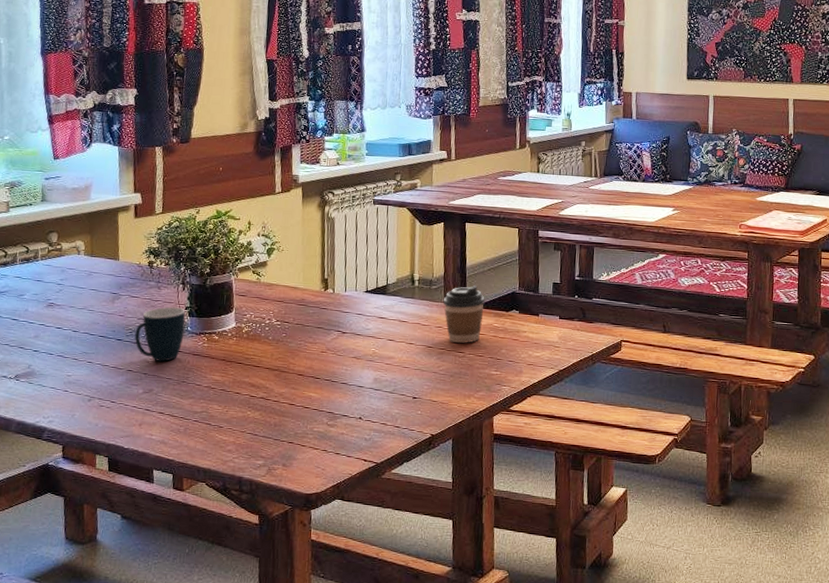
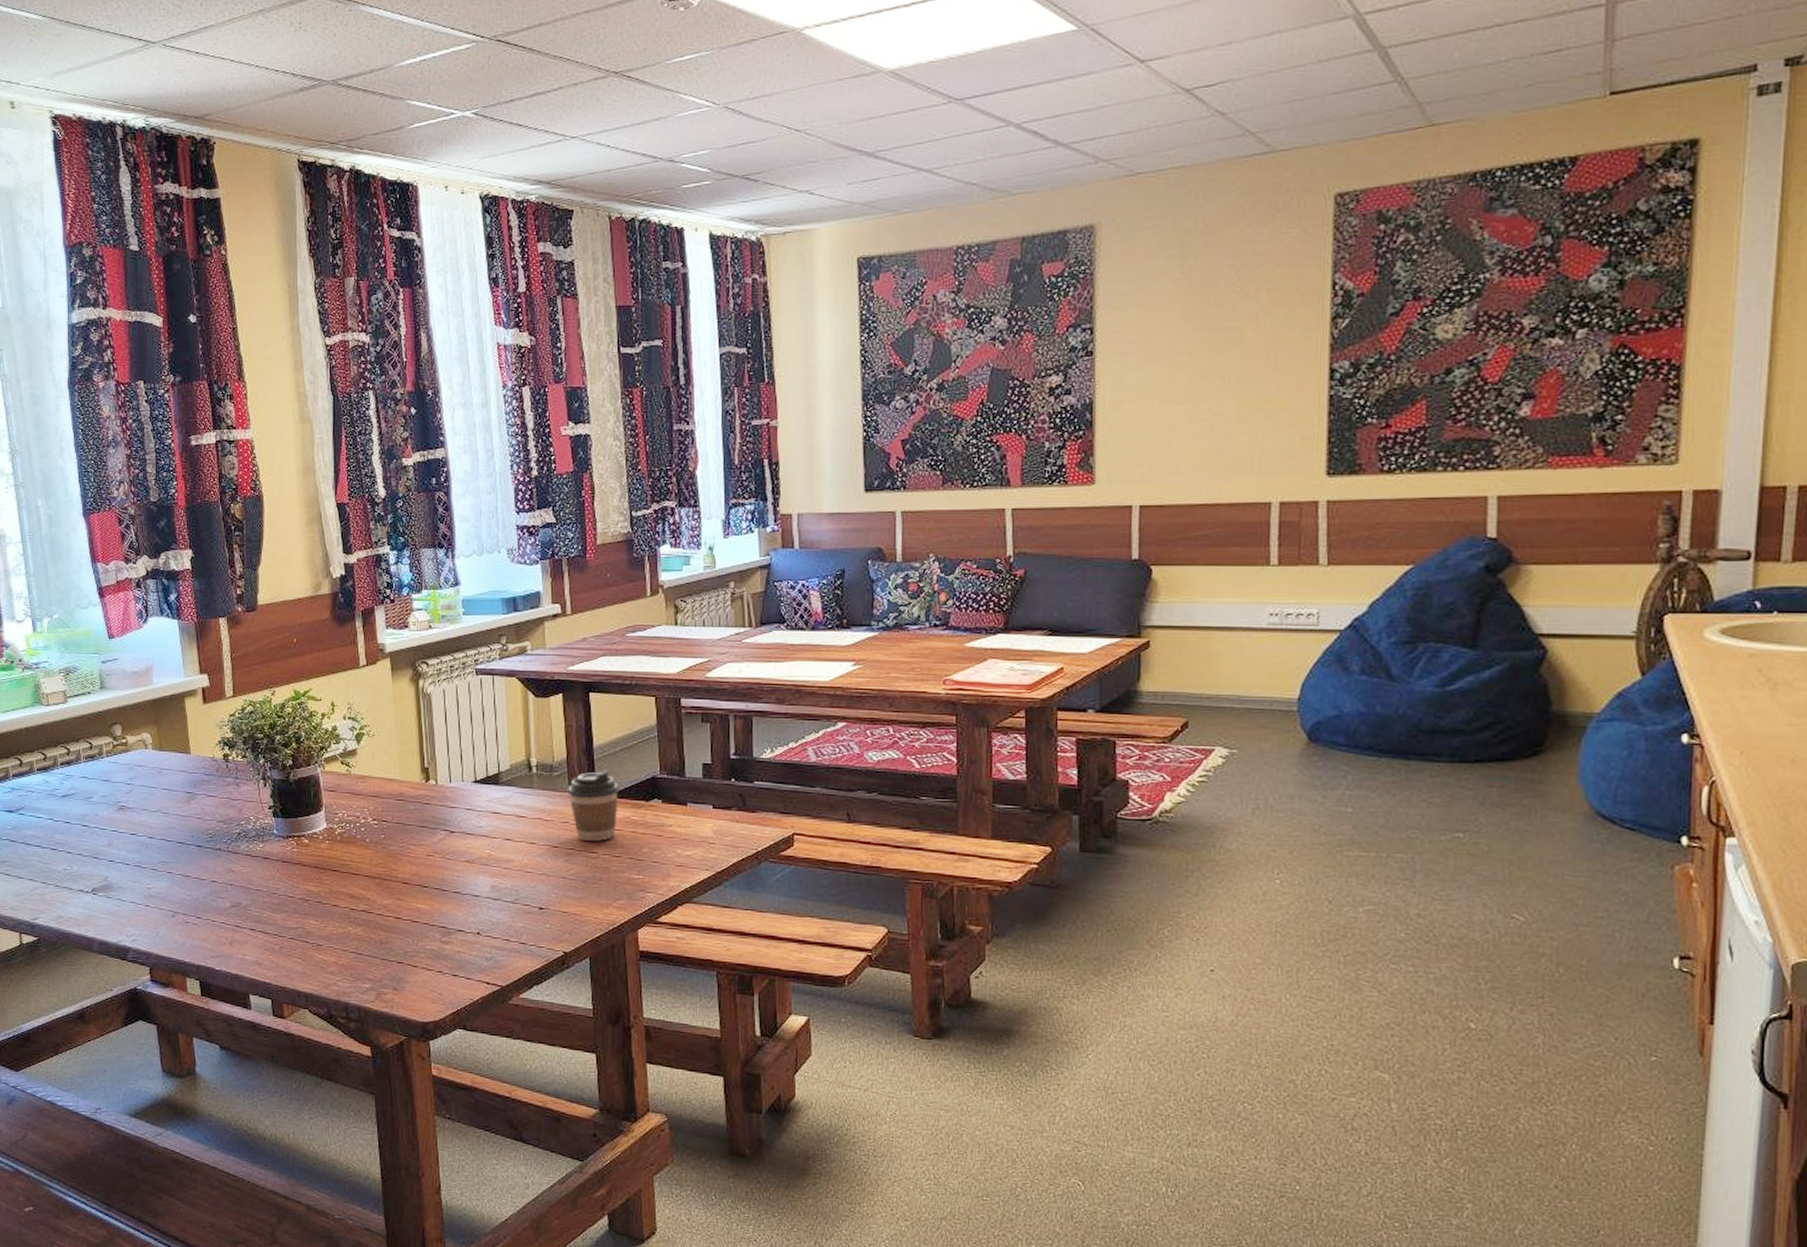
mug: present [134,307,186,362] -> none [215,806,270,870]

